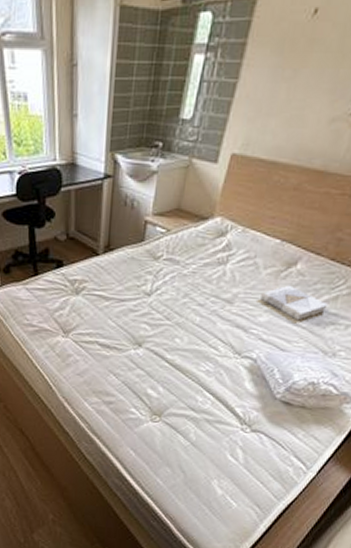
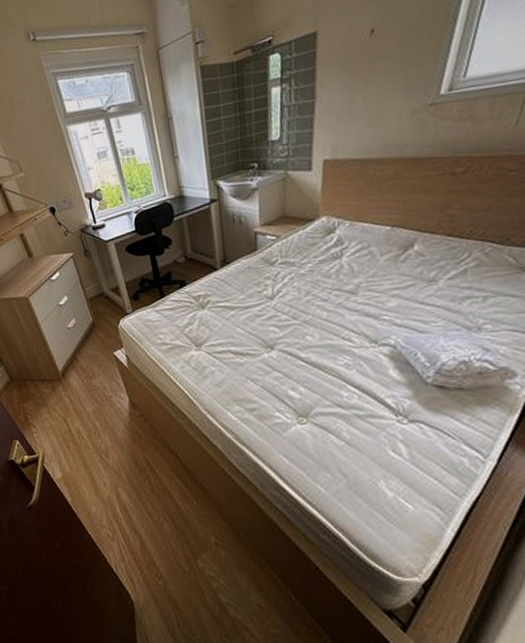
book: present [259,285,328,321] -> none [382,267,458,300]

